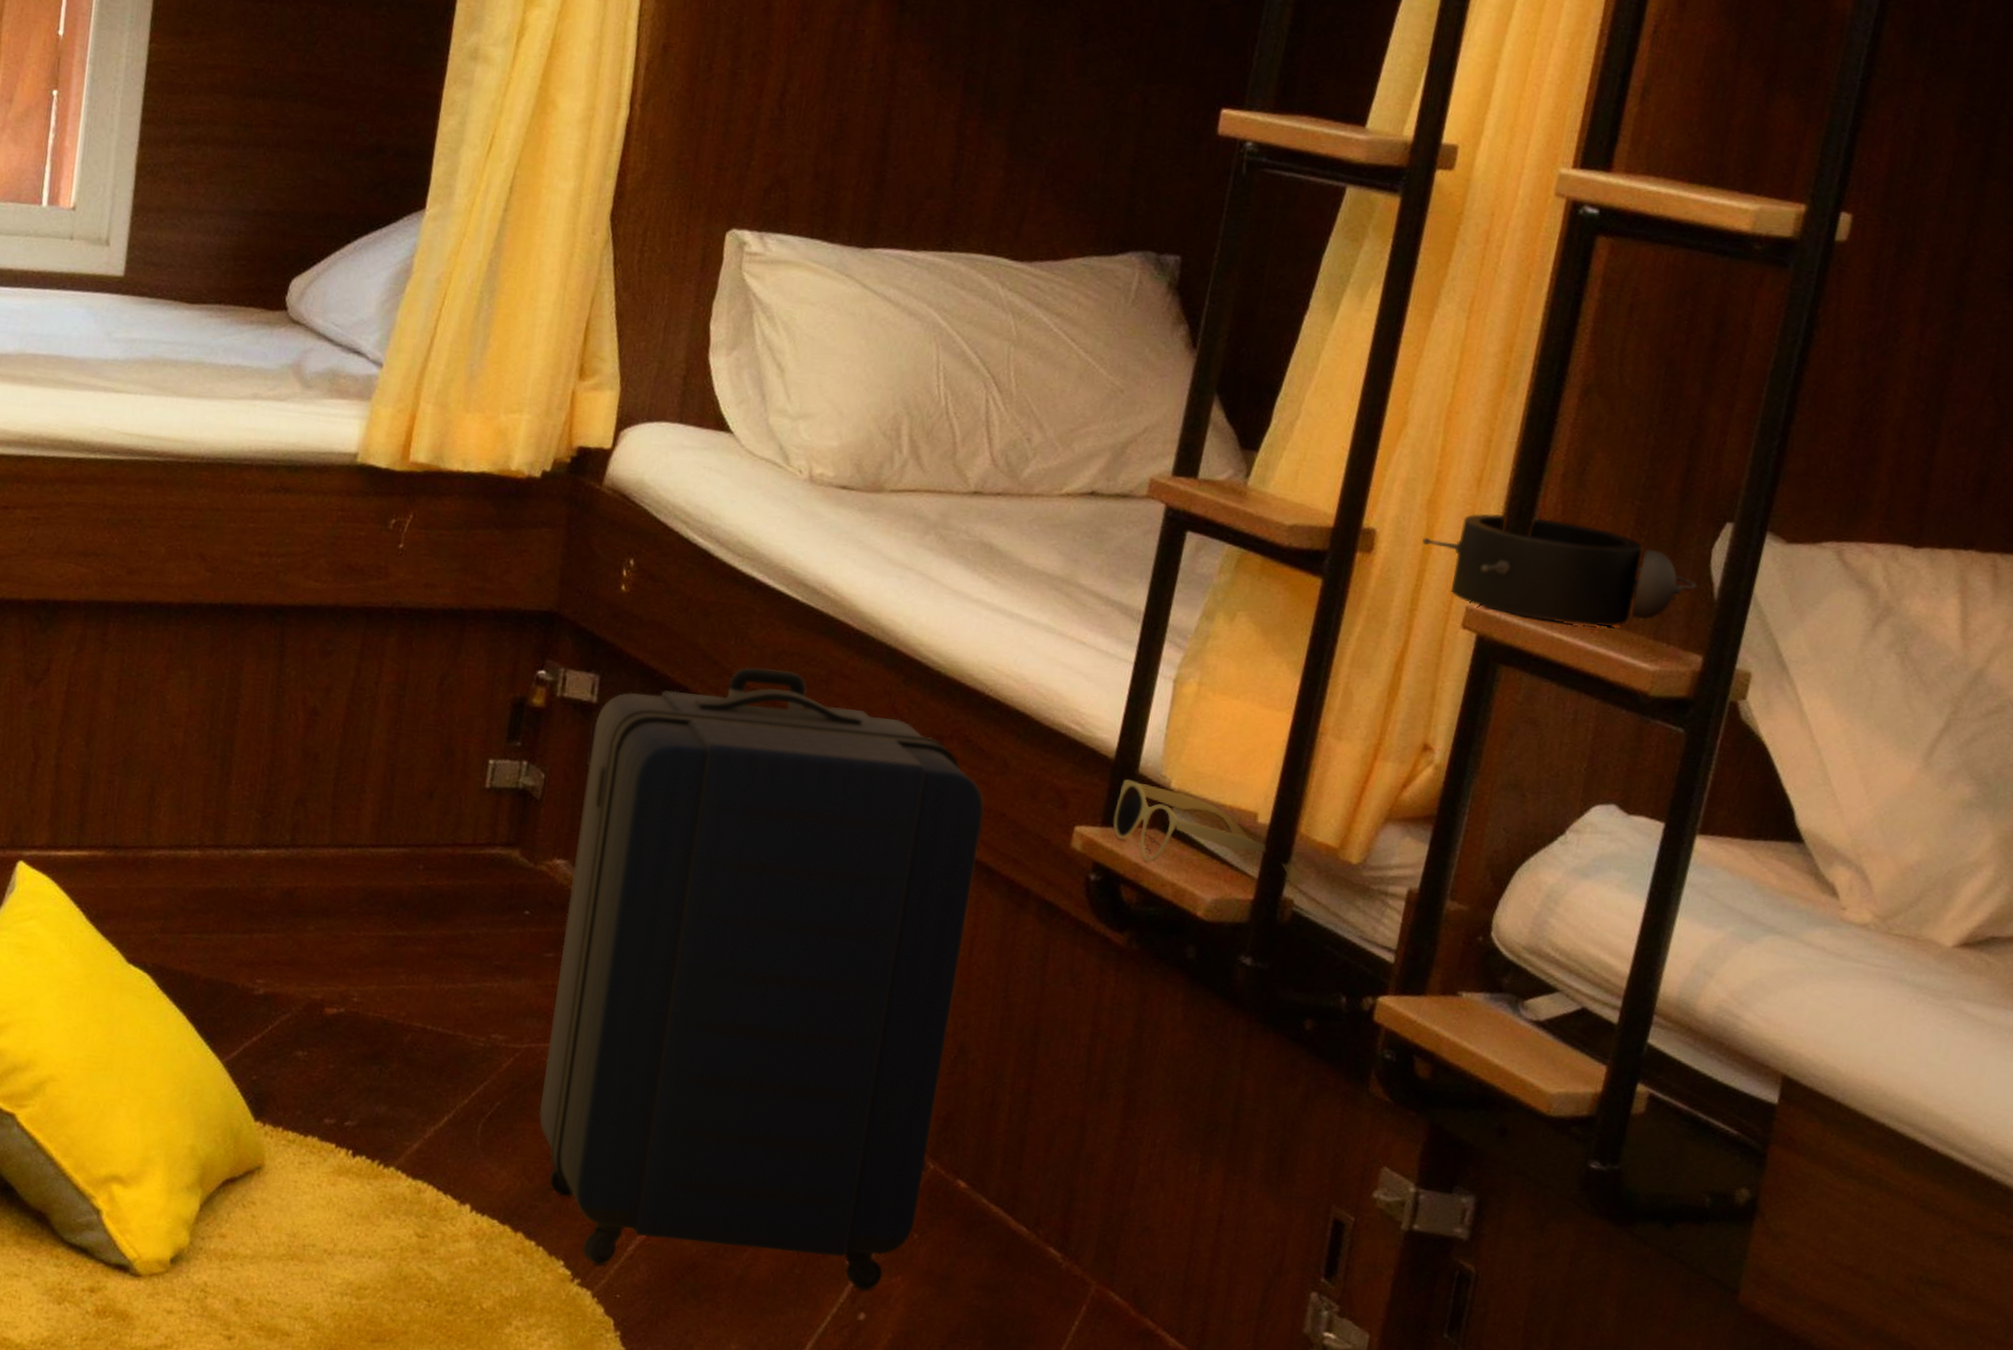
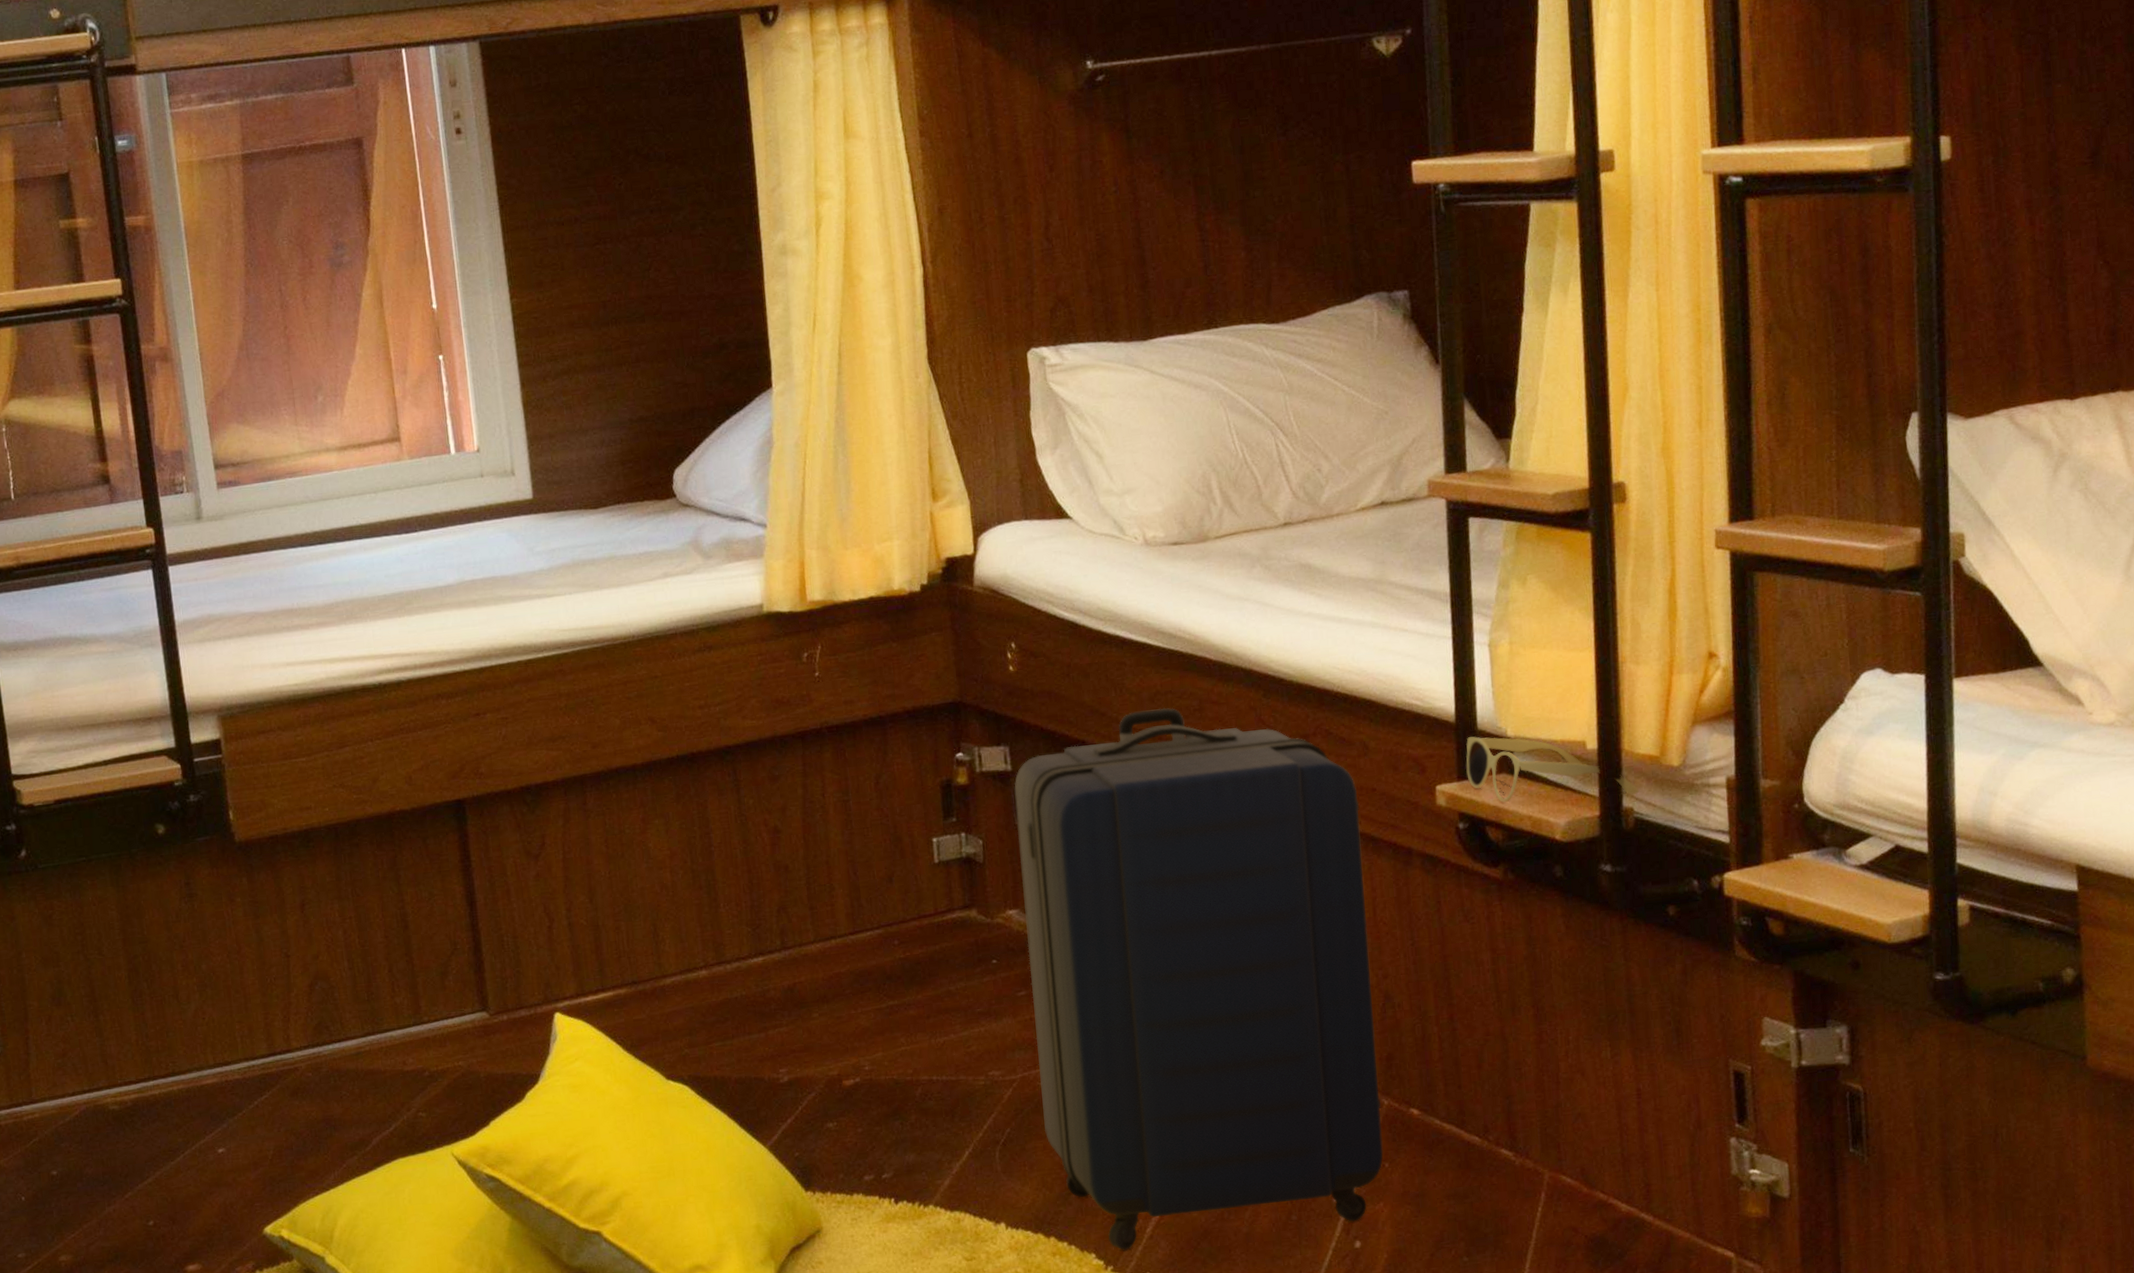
alarm clock: present [1422,513,1697,626] -> none [1665,440,1901,529]

